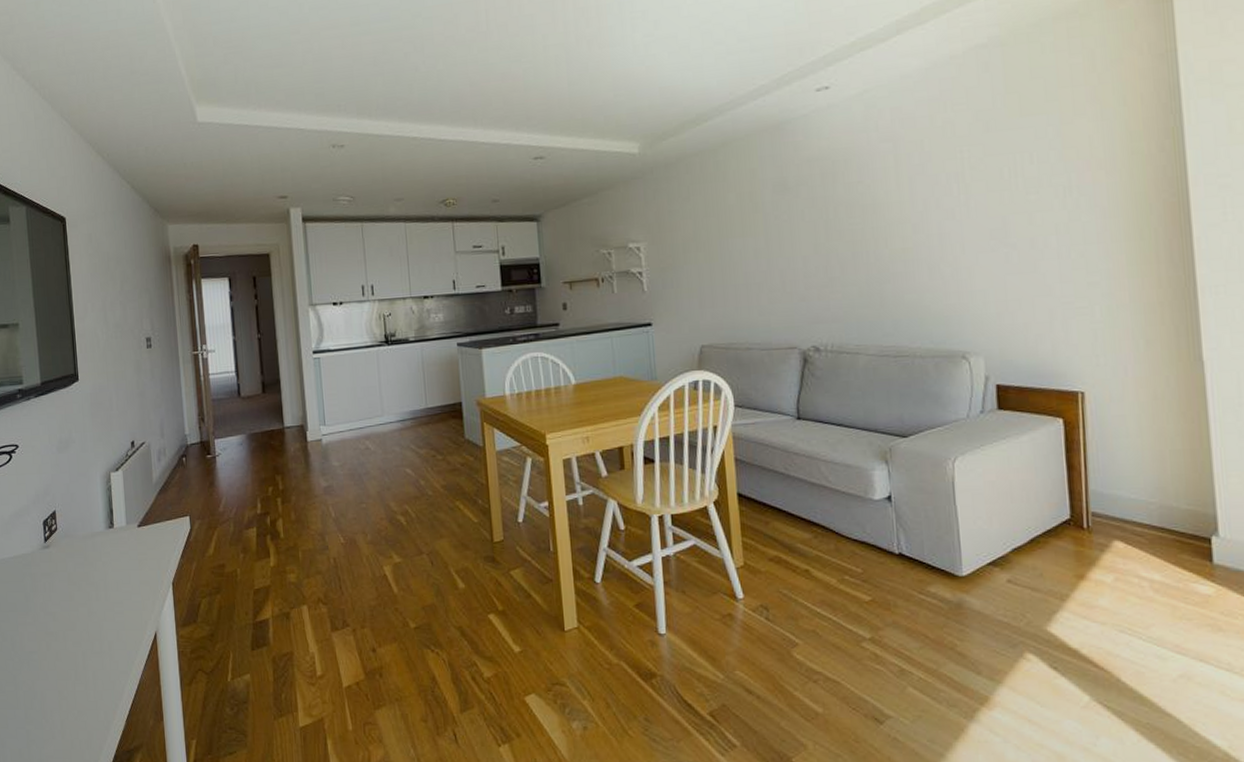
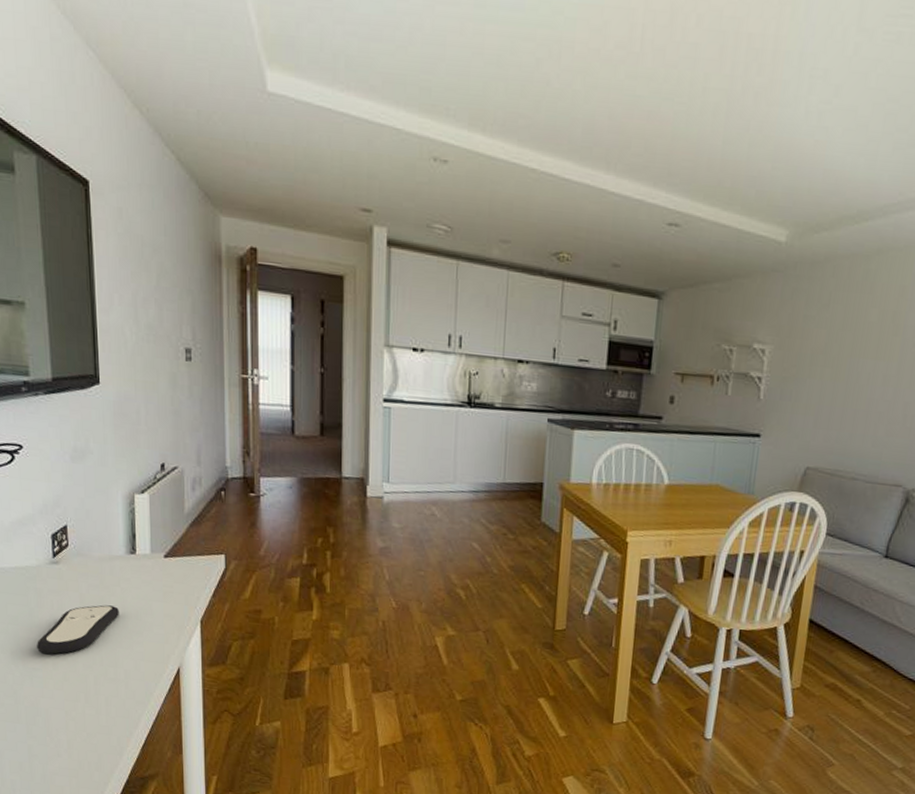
remote control: none [32,580,102,636] -> present [37,605,119,655]

